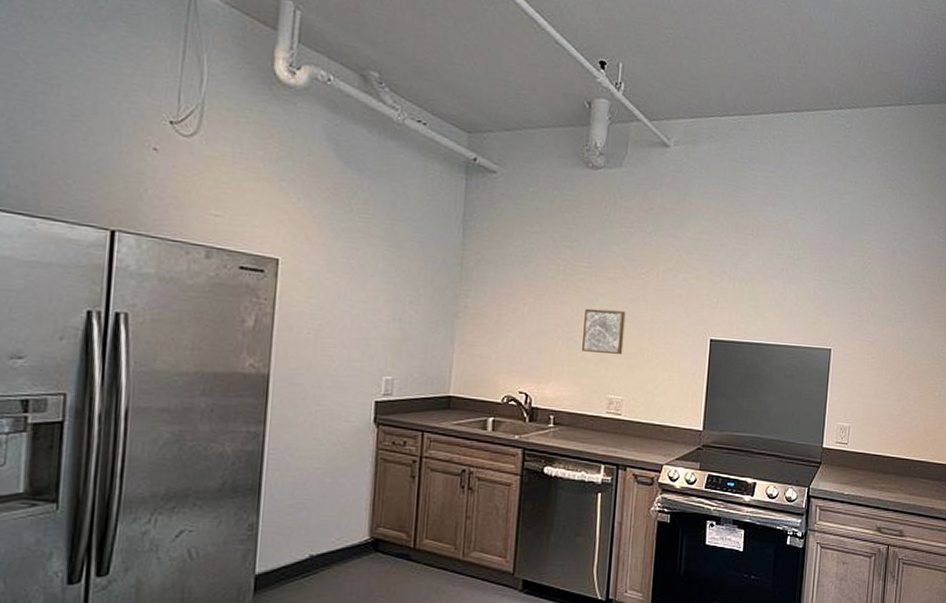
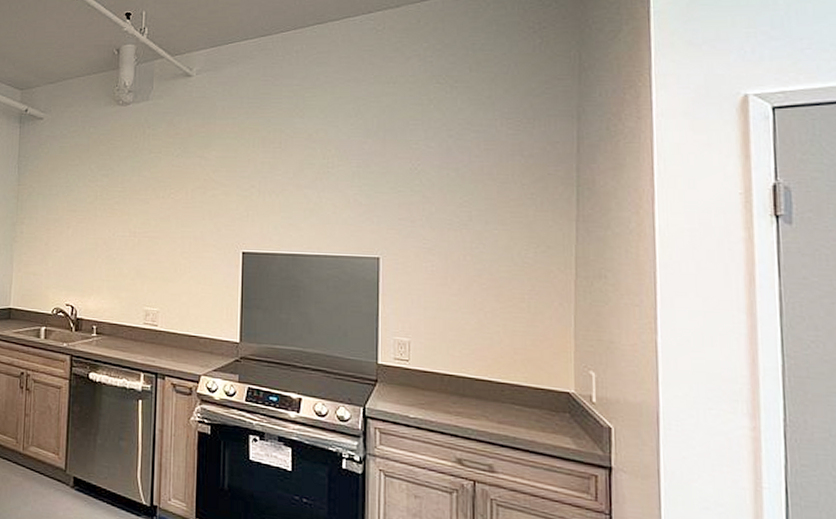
wall art: present [582,308,626,355] -> none [119,228,158,270]

